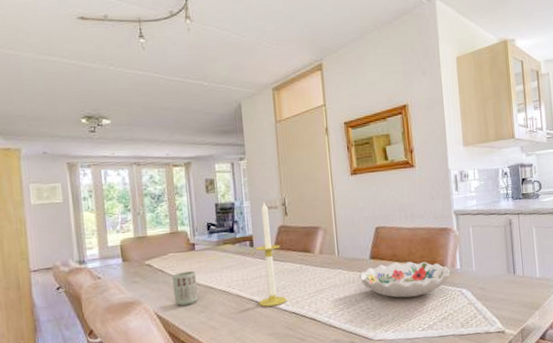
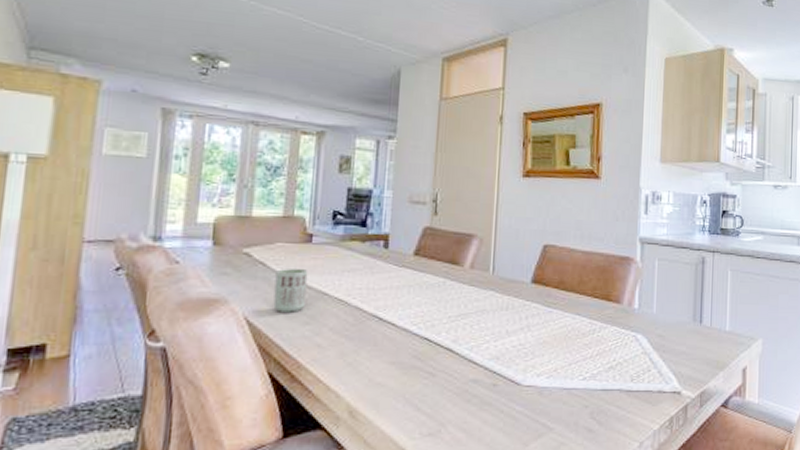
candle: present [255,201,287,307] -> none [383,193,422,327]
decorative bowl: present [358,261,450,298] -> none [514,290,626,336]

